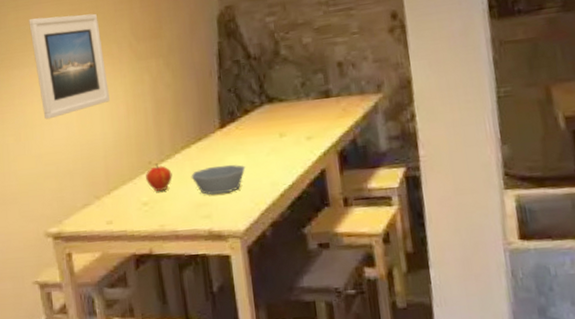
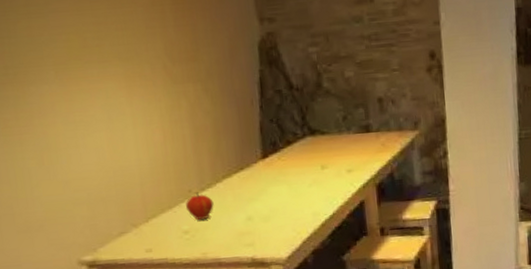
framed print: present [29,13,110,120] -> none [44,28,144,143]
bowl: present [191,164,246,195] -> none [233,194,288,224]

